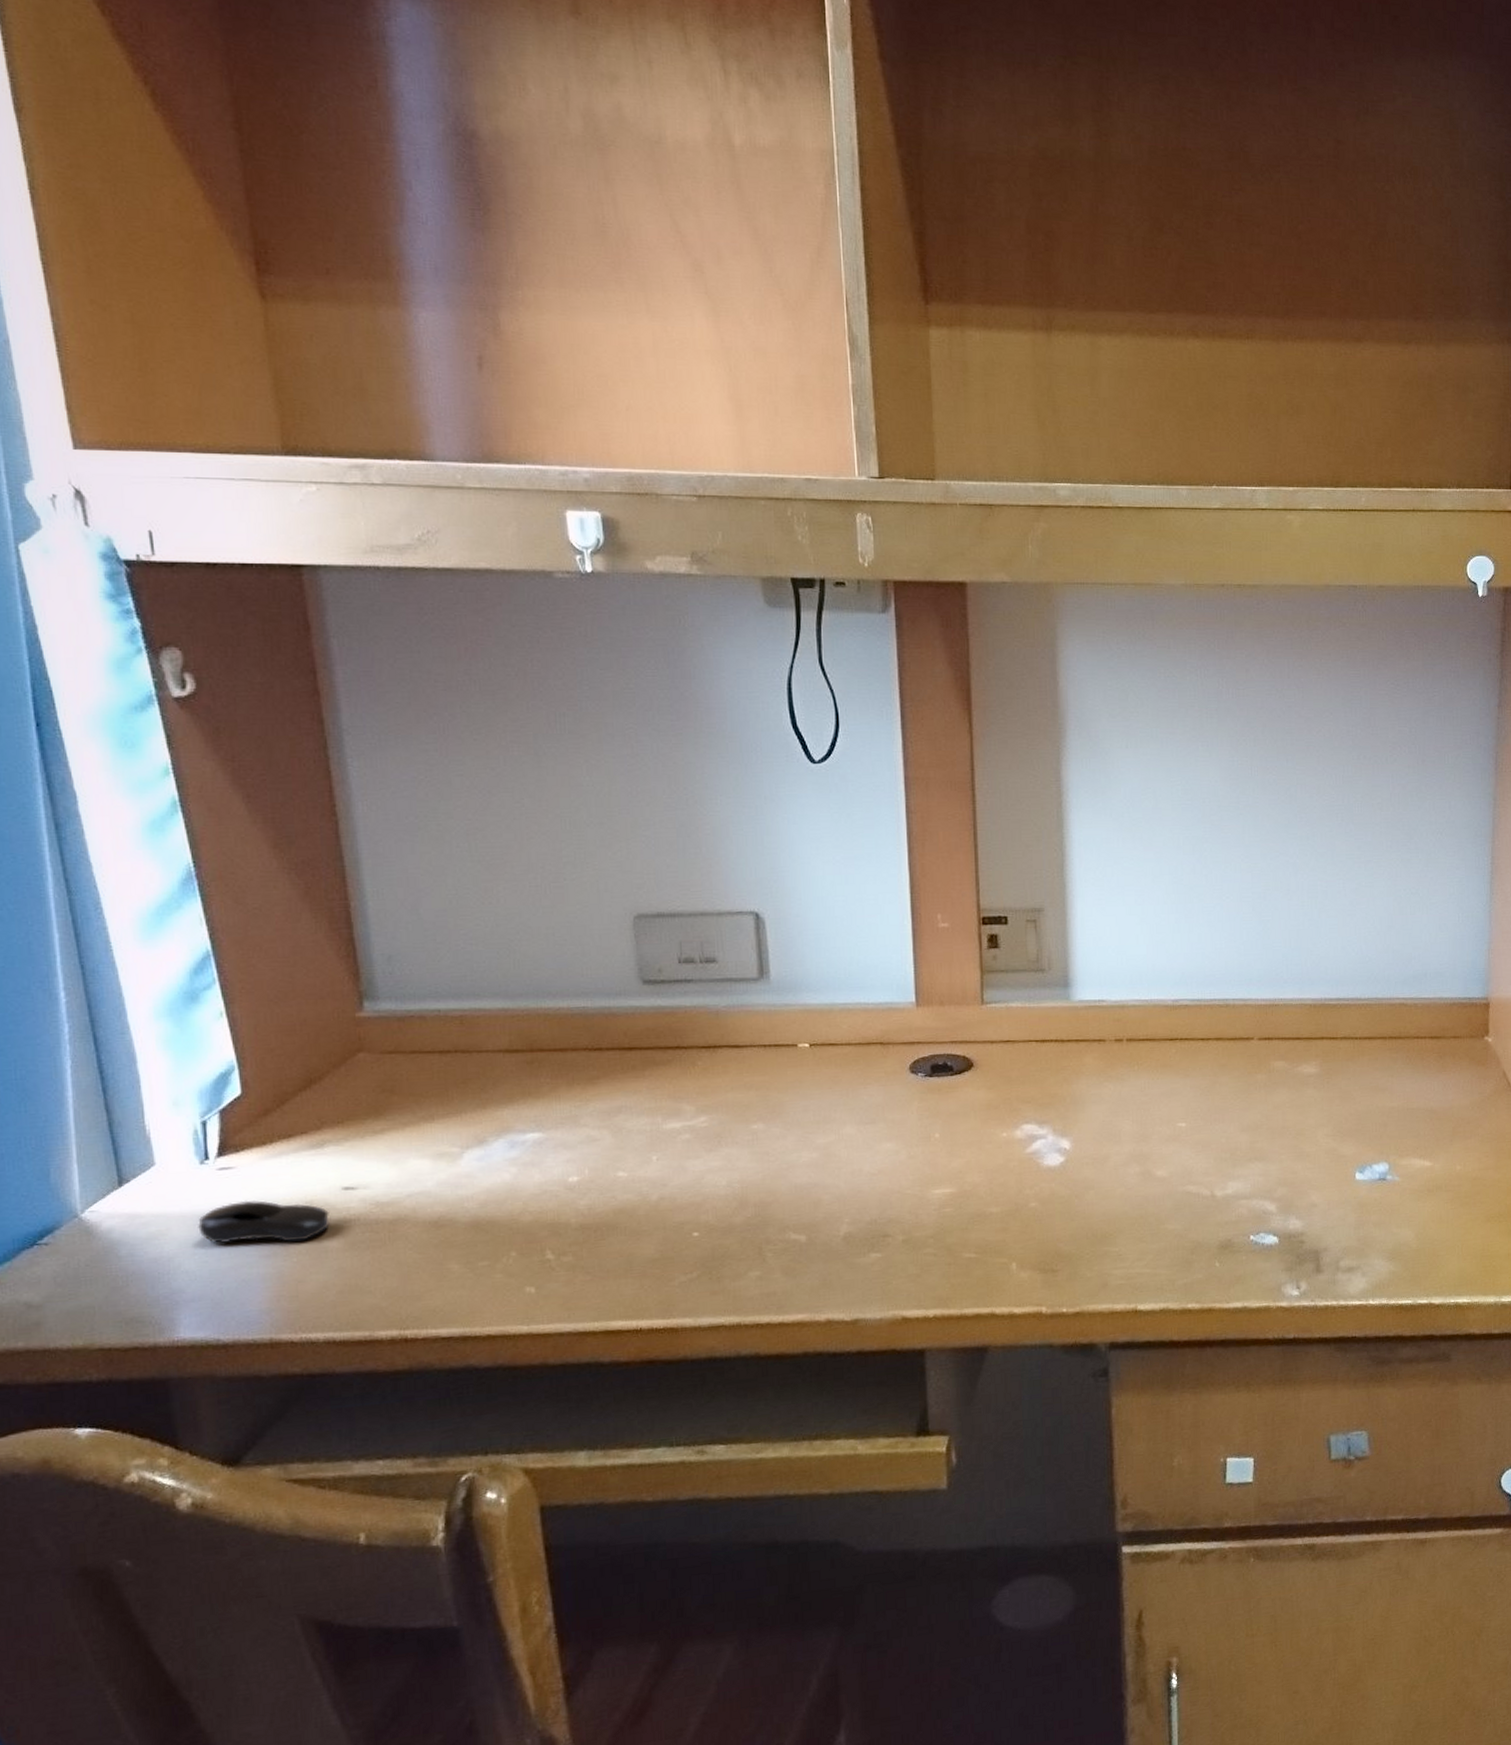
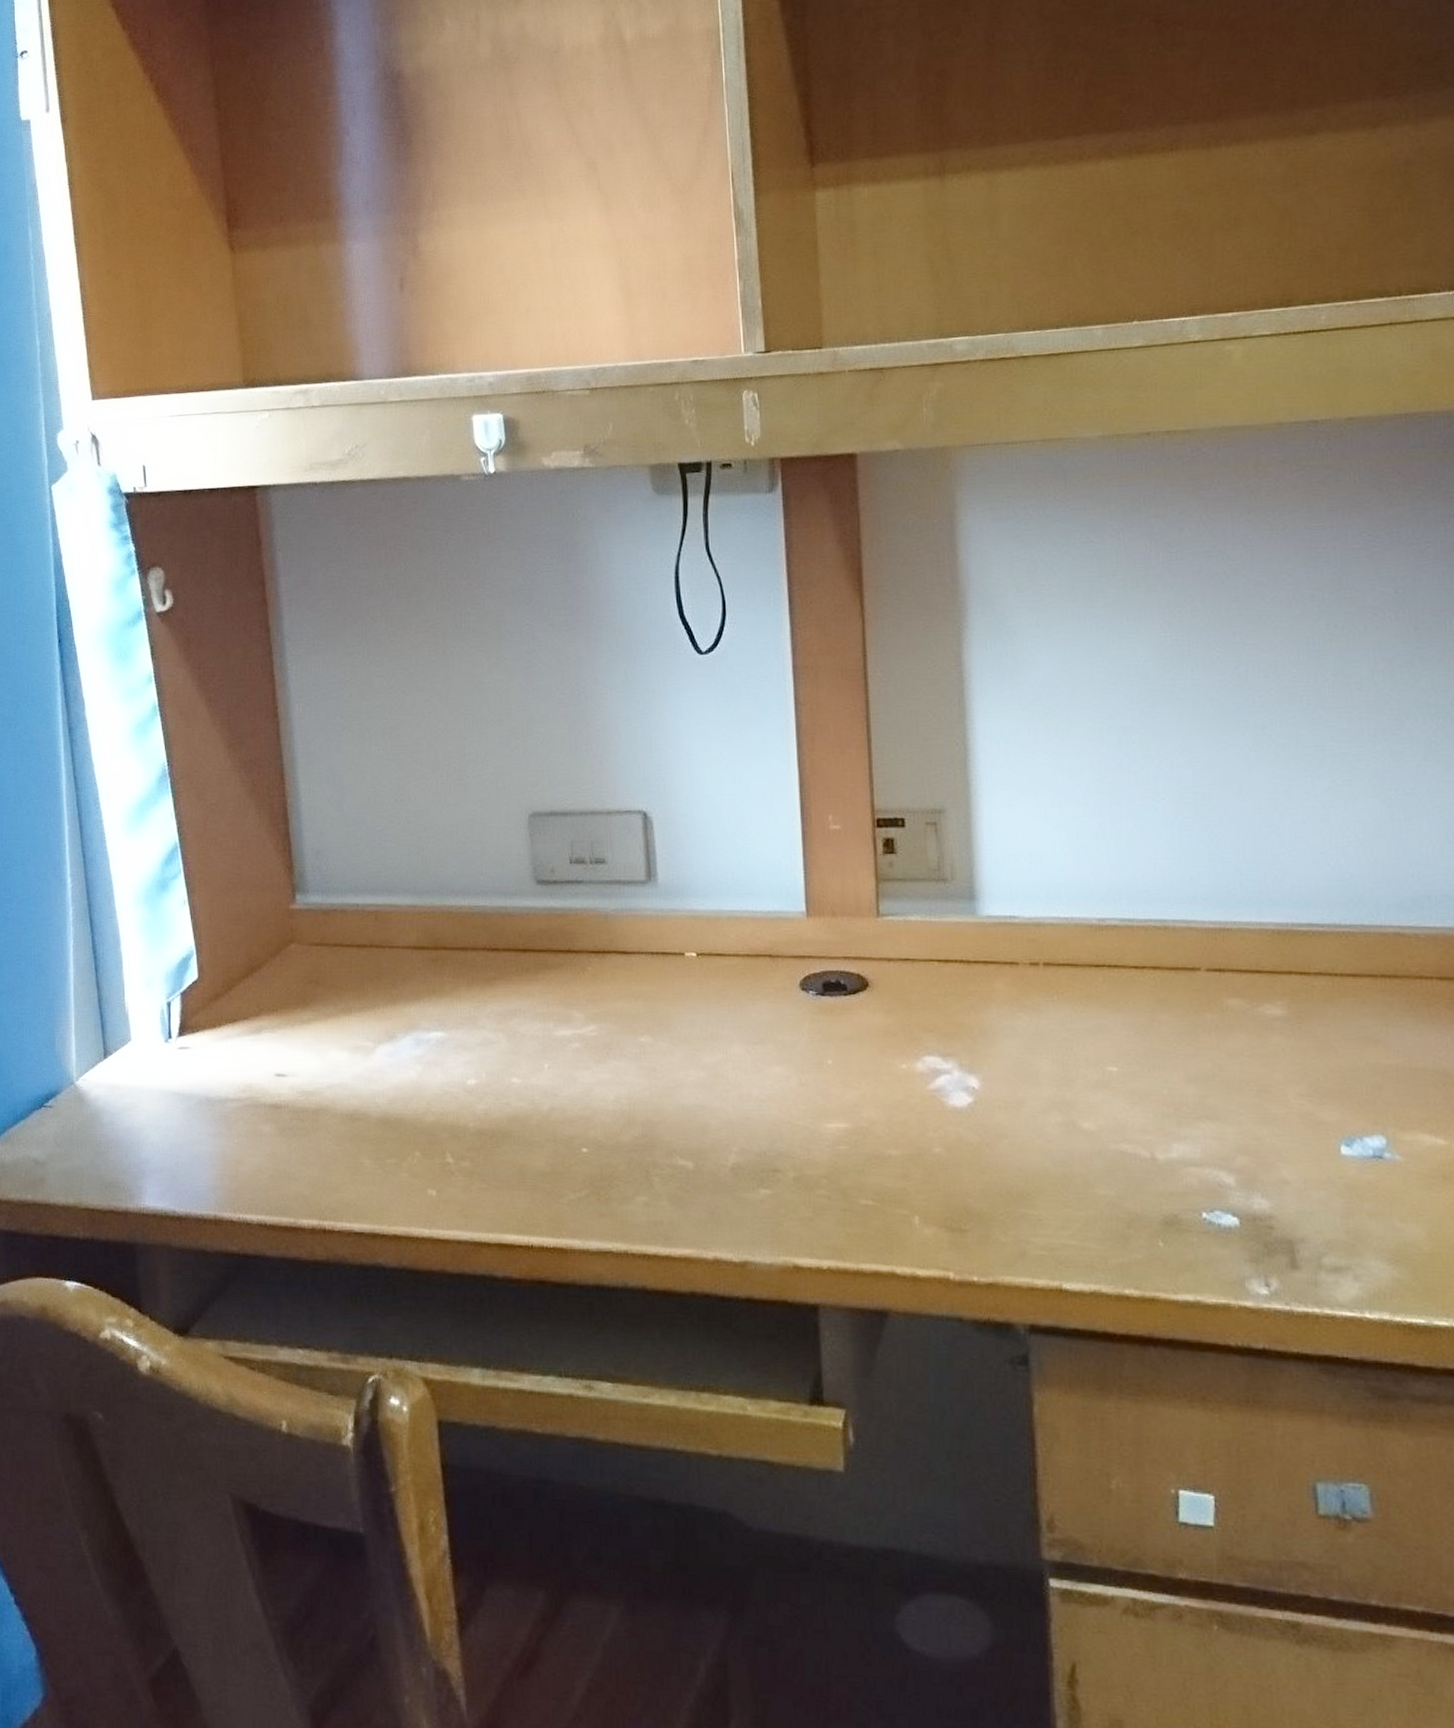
computer mouse: present [198,1200,330,1243] -> none [162,1079,264,1123]

